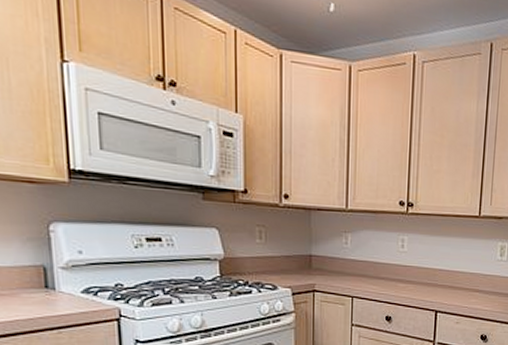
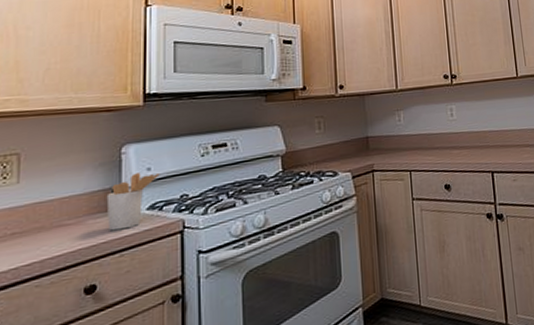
utensil holder: none [38,254,92,308] -> present [106,173,160,231]

